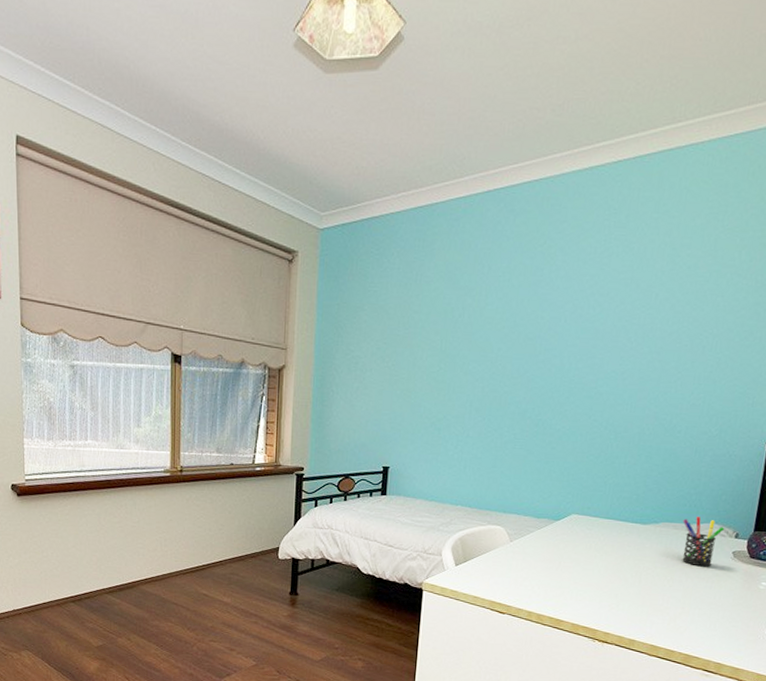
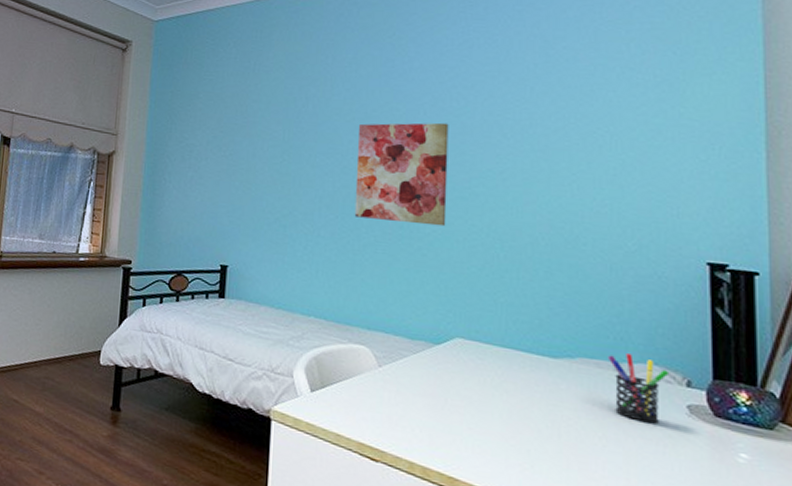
wall art: none [499,329,585,423] -> present [354,122,449,227]

